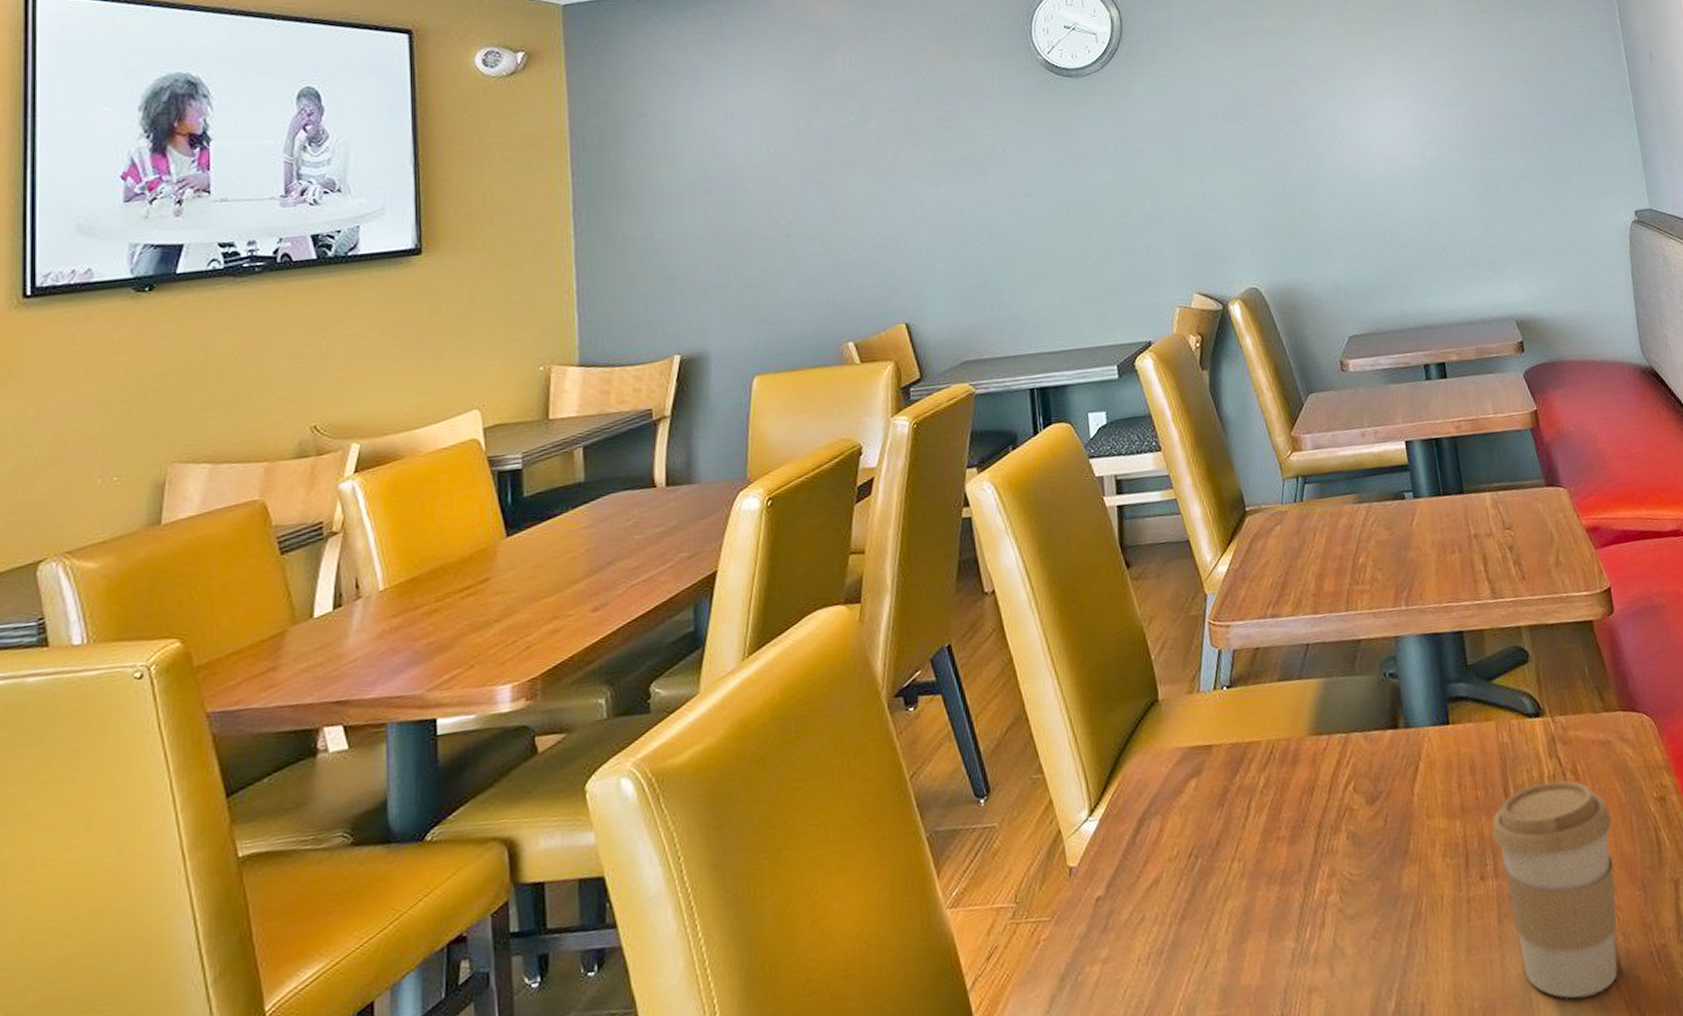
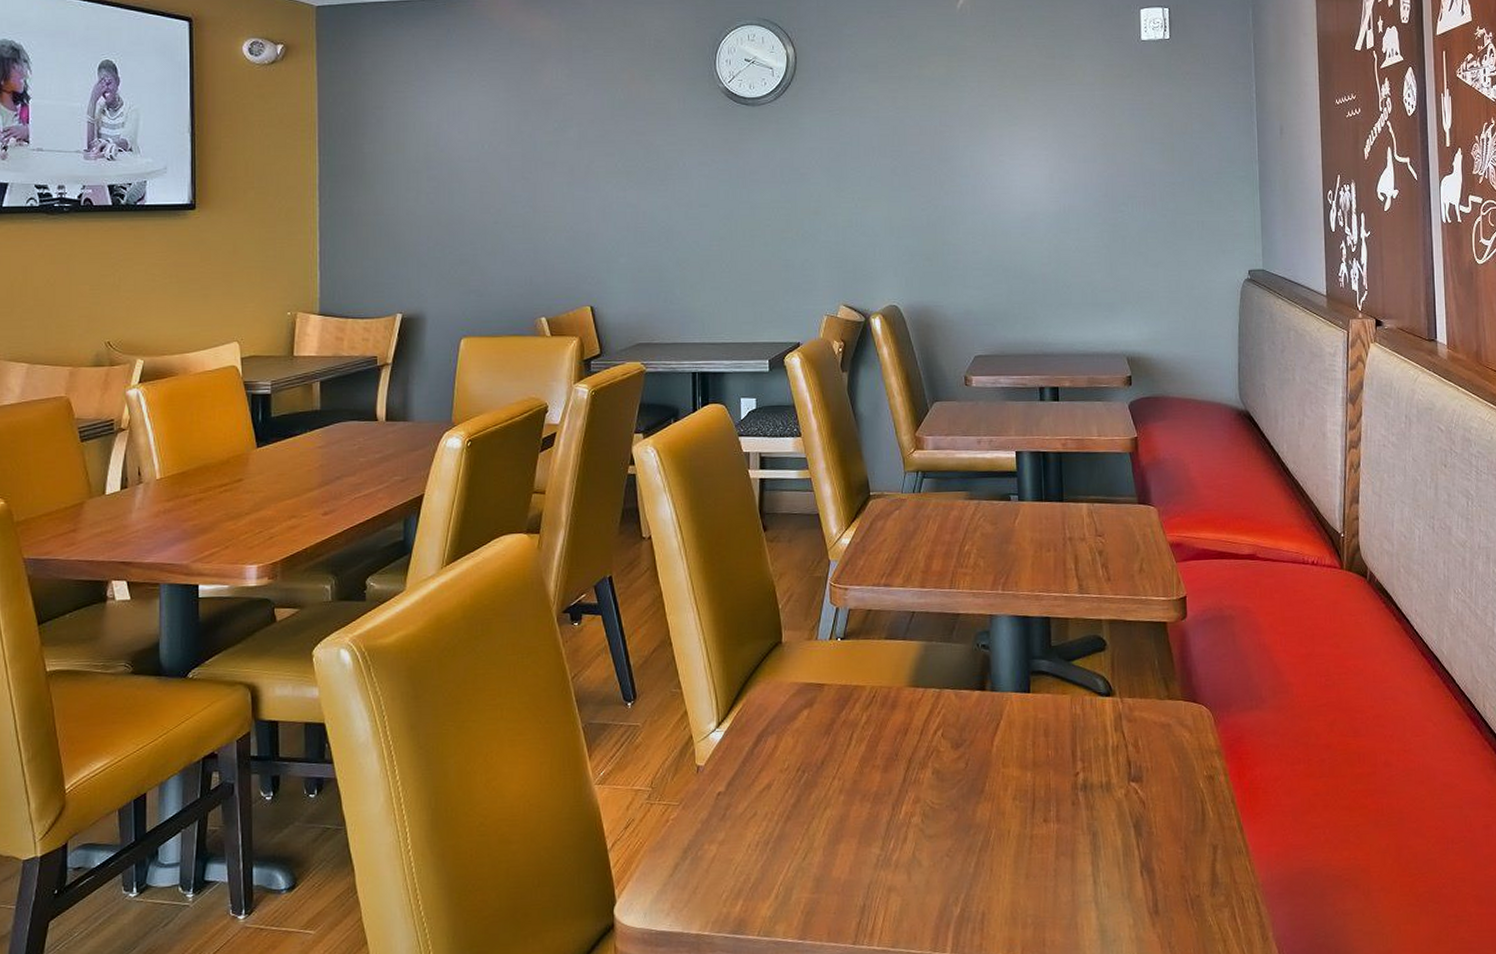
coffee cup: present [1492,780,1618,1000] -> none [1058,750,1164,928]

